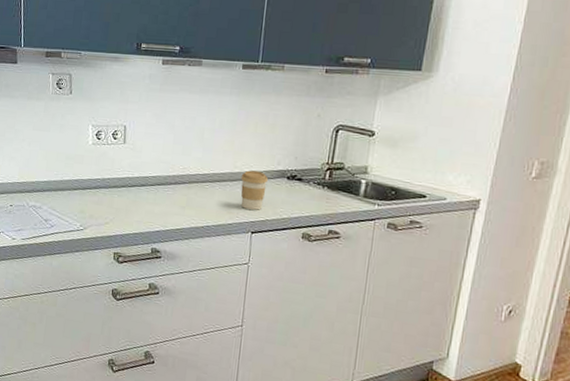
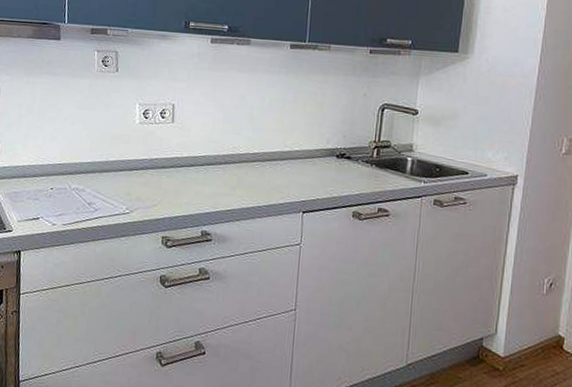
coffee cup: present [240,170,269,210] -> none [291,149,318,189]

